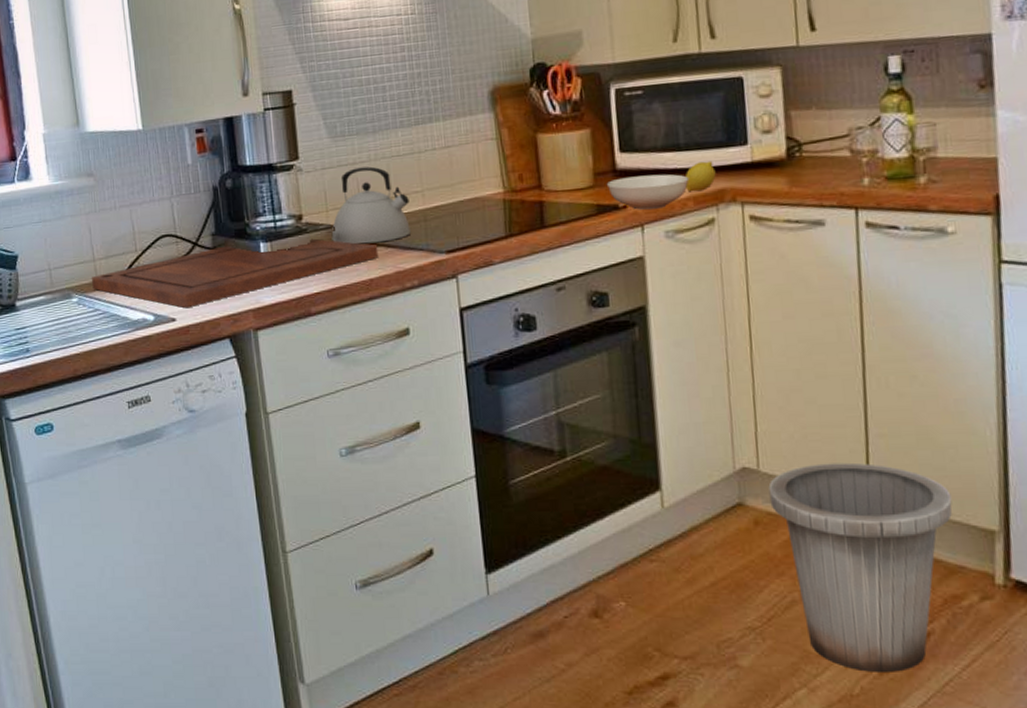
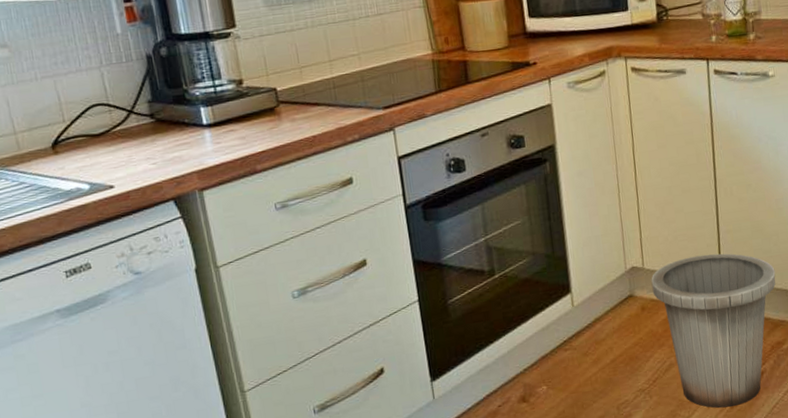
cutting board: present [91,237,379,308] -> none [12,100,320,175]
kettle: present [331,166,411,245] -> none [273,33,349,105]
bowl: present [606,174,690,211] -> none [519,35,585,66]
fruit: present [685,160,716,192] -> none [582,24,605,50]

